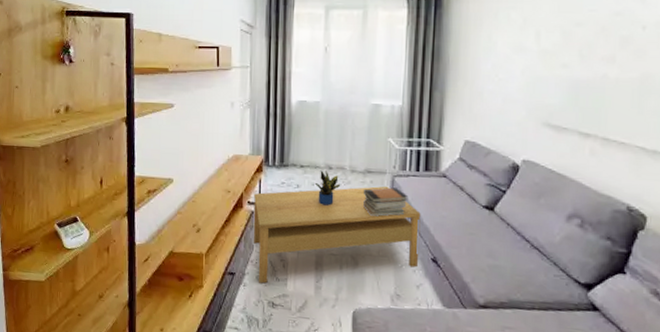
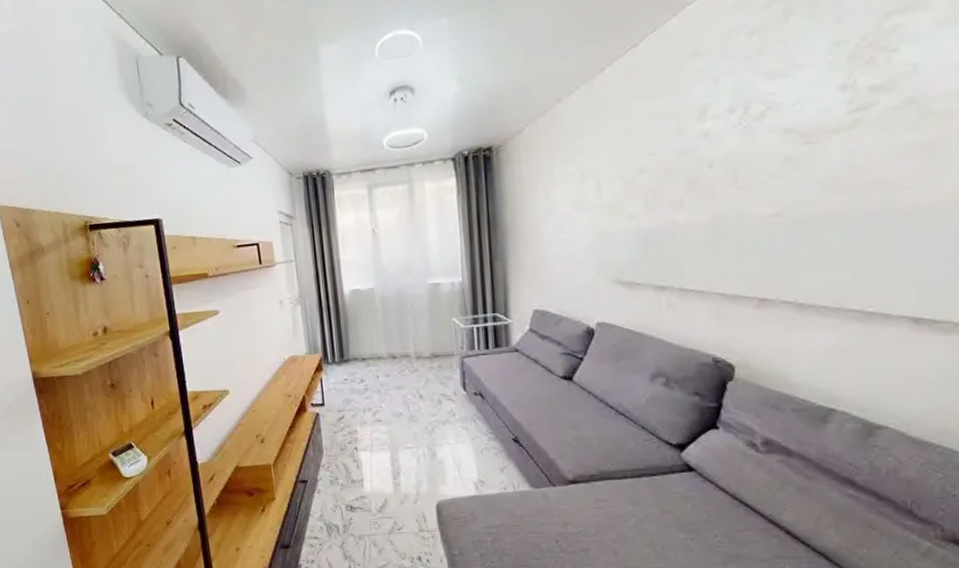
coffee table: present [253,186,421,284] -> none [317,368,499,488]
potted plant: present [314,170,341,206] -> none [379,361,408,397]
book stack: present [362,187,407,217] -> none [431,369,480,403]

